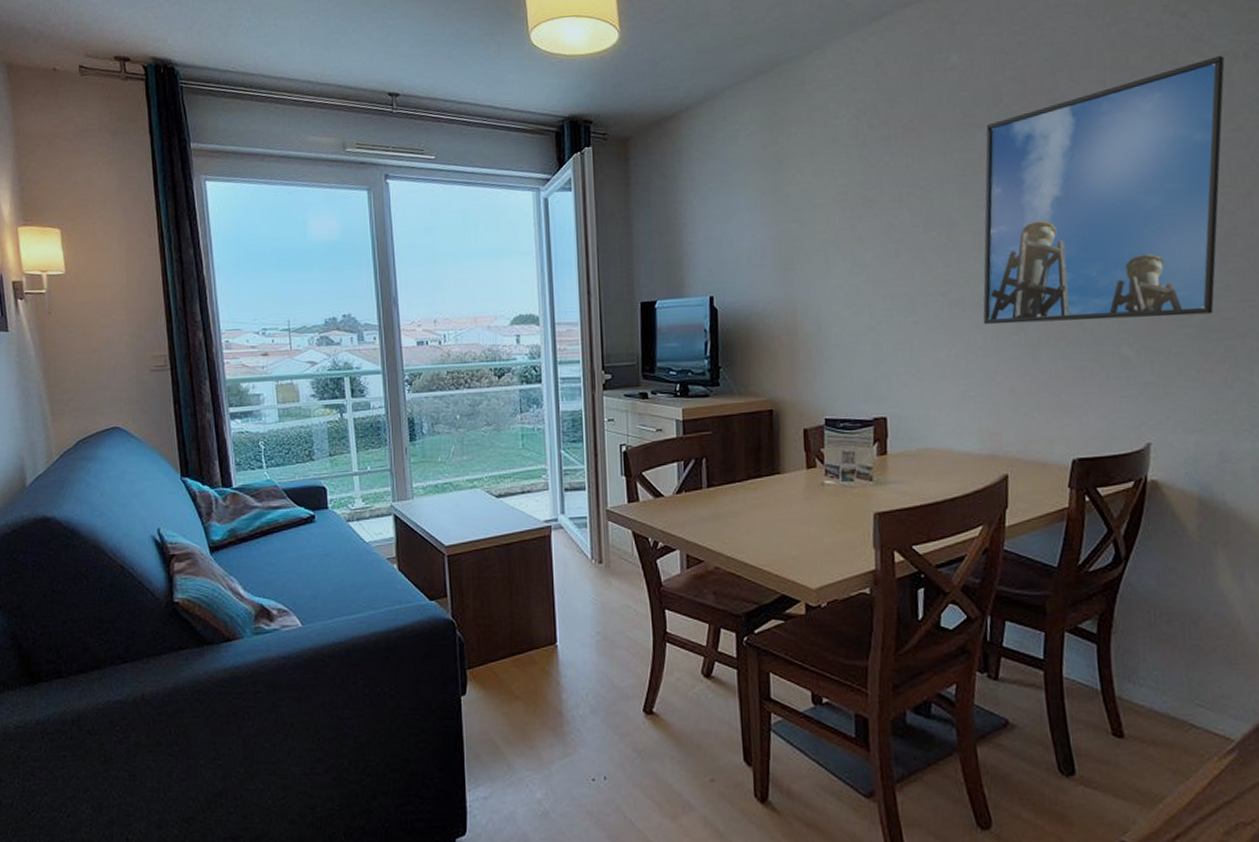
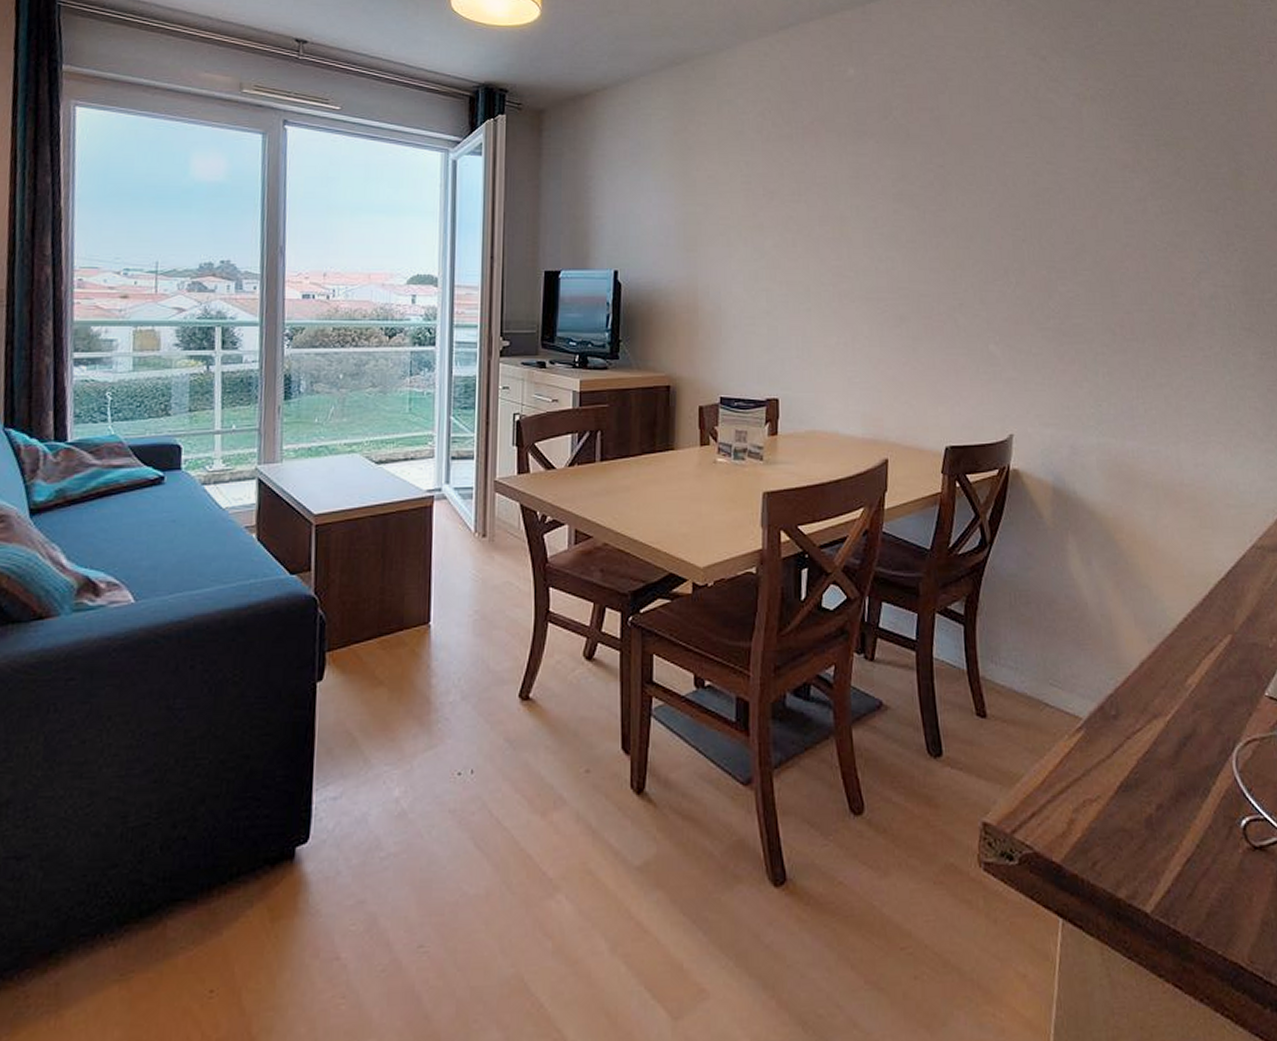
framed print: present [983,56,1225,325] -> none [869,96,1076,320]

